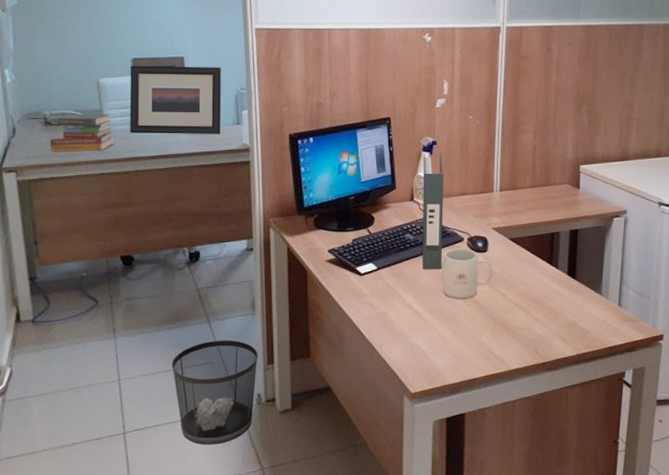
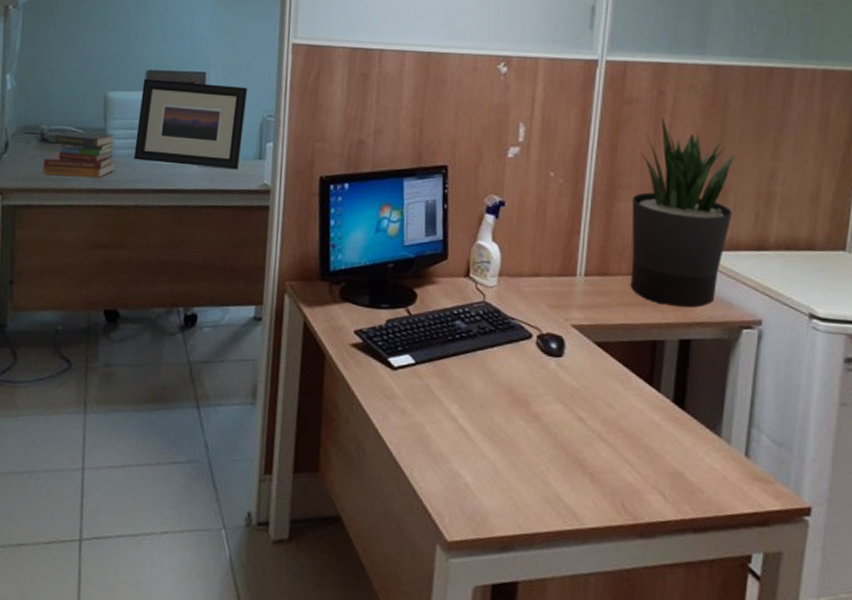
waste bin: present [172,340,258,445] -> none [147,432,254,574]
binder: present [422,152,444,270] -> none [475,216,512,374]
mug: present [442,248,493,299] -> none [499,347,569,419]
planter: none [531,68,606,207] -> present [630,117,738,309]

